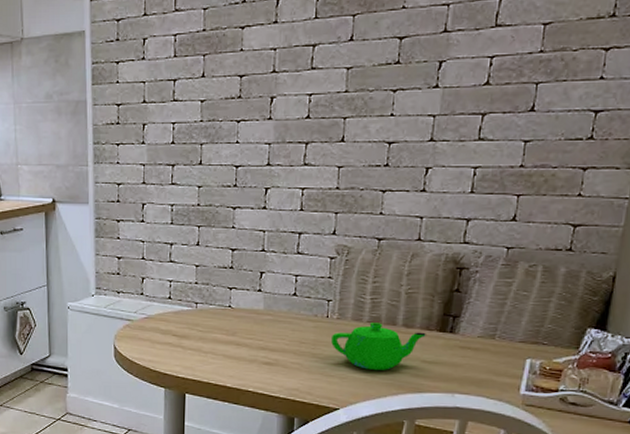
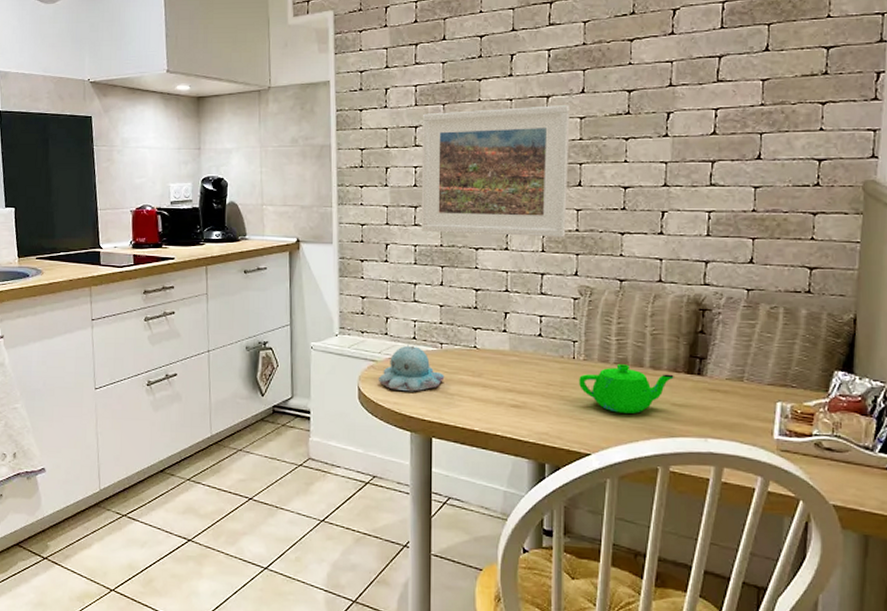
candle: none [133,305,199,350] -> present [378,345,445,392]
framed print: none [178,54,337,196] -> present [421,105,570,238]

